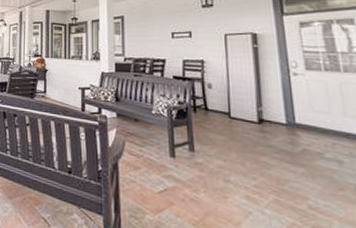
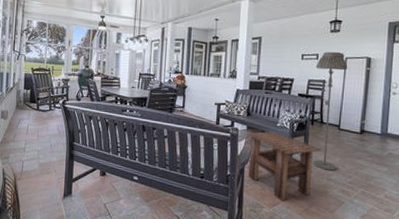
side table: none [116,119,213,207] -> present [245,131,323,201]
floor lamp: none [189,28,235,170] -> present [312,51,348,171]

